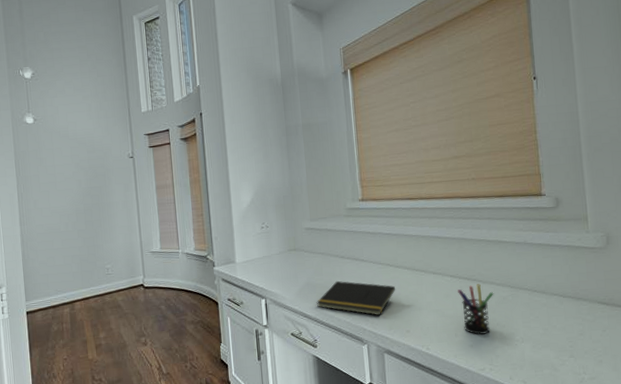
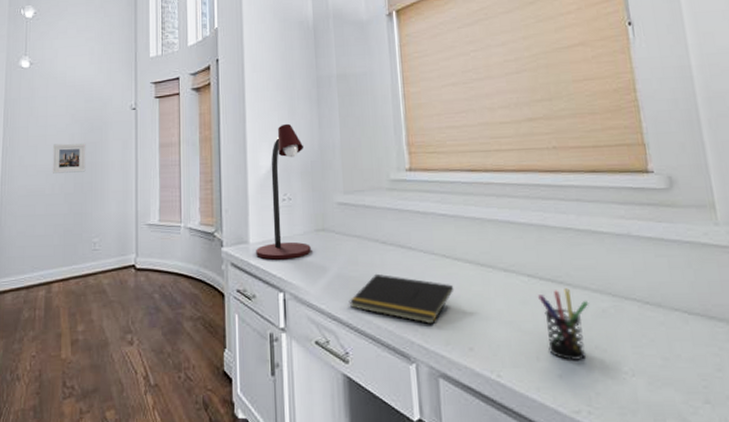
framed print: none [63,188,94,214] -> present [53,143,86,174]
desk lamp: none [242,166,286,275] -> present [256,123,311,260]

